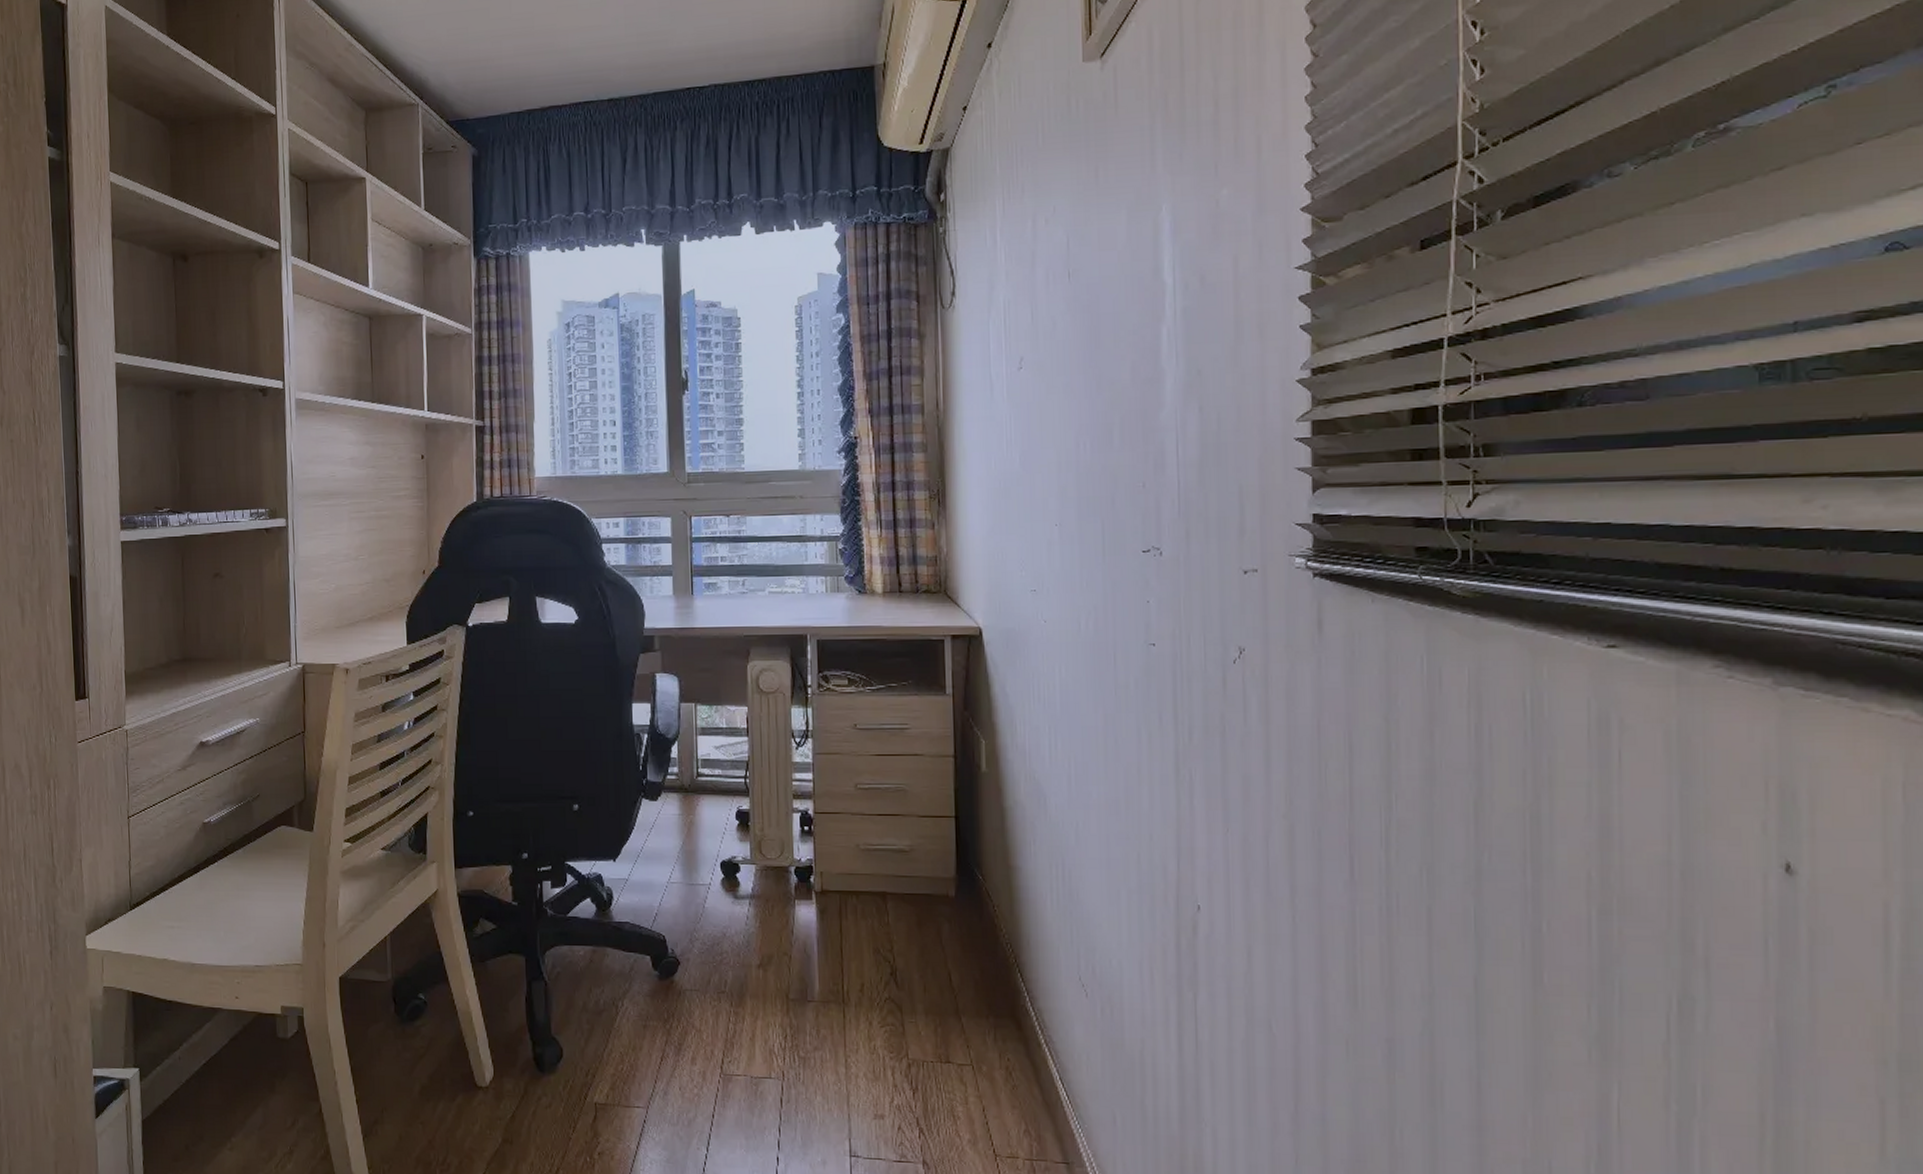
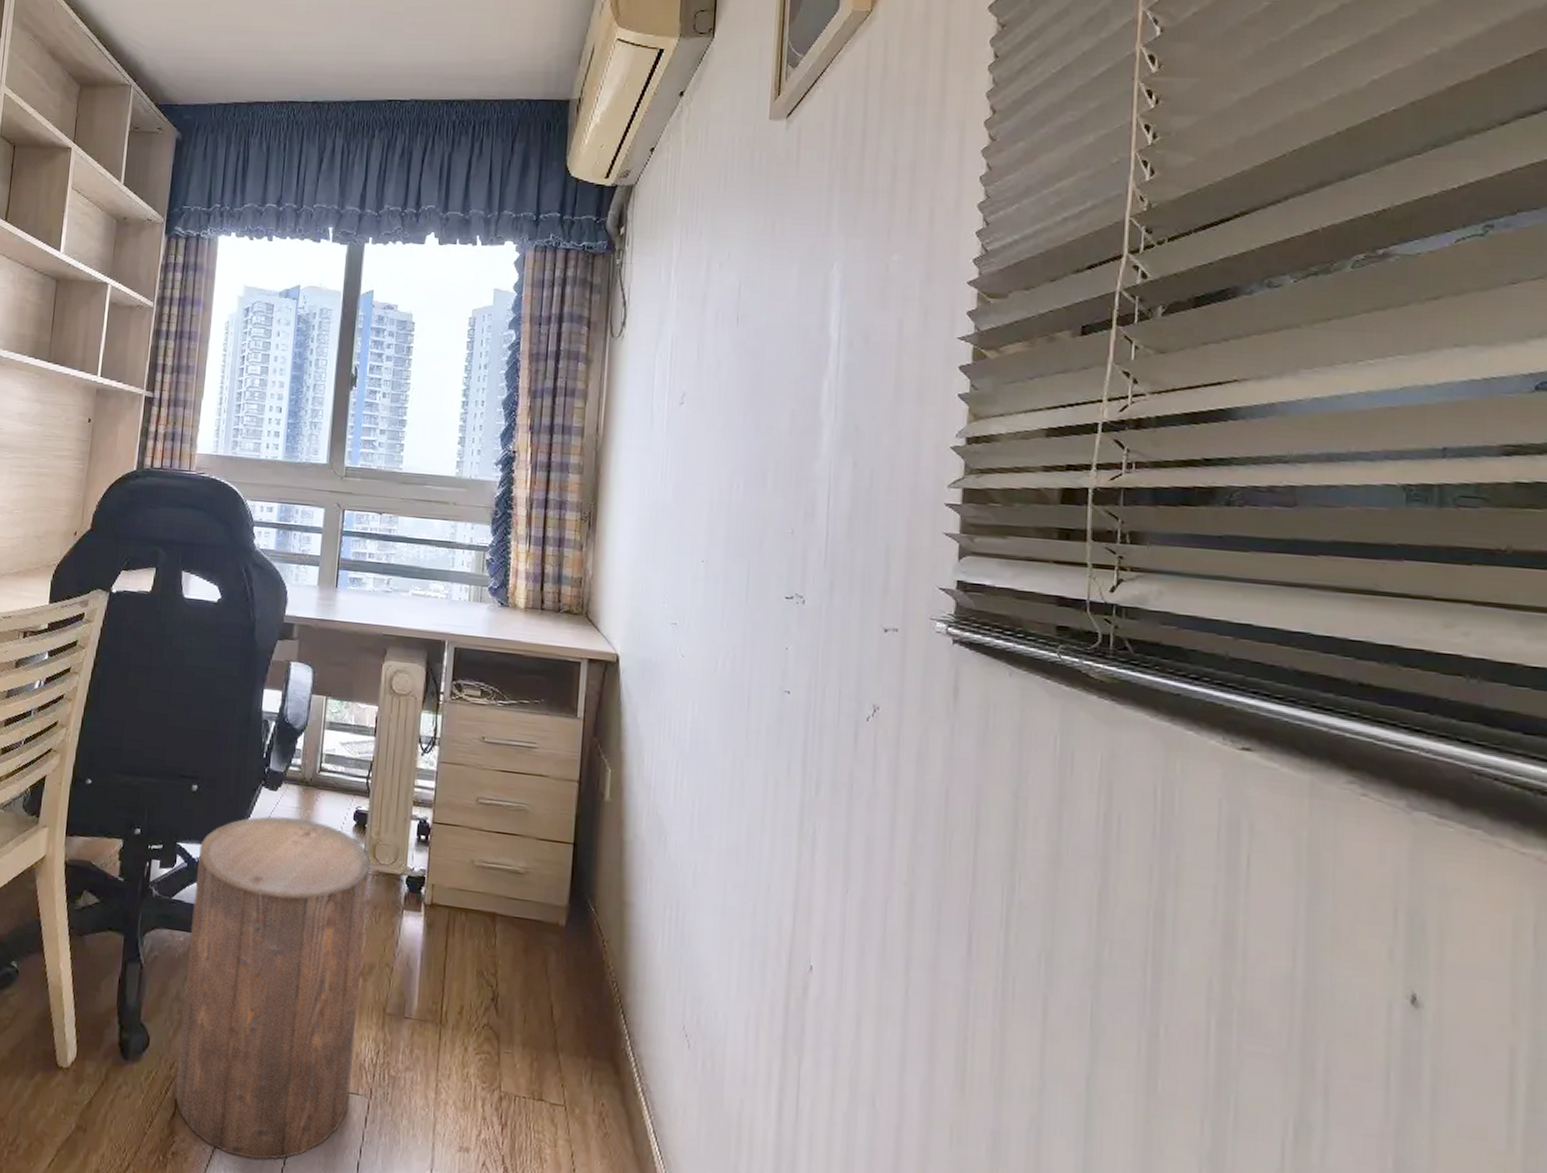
stool: none [588,824,764,1151] -> present [175,816,371,1161]

